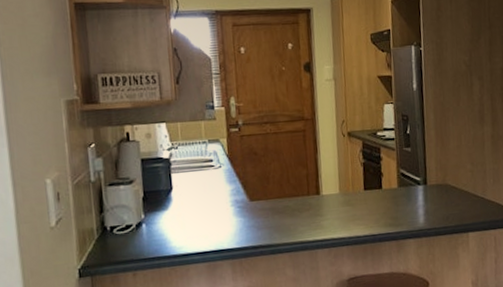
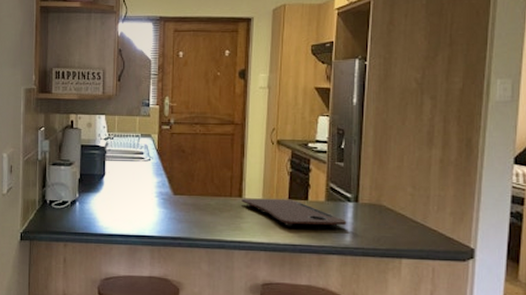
cutting board: none [319,189,419,218] -> present [242,198,347,227]

